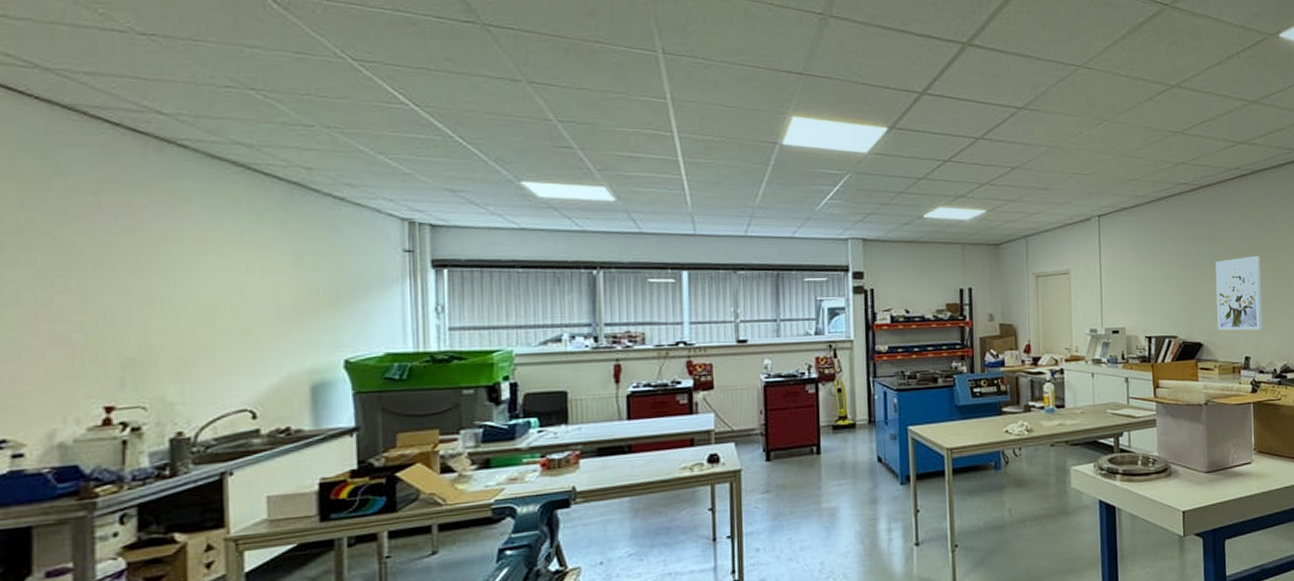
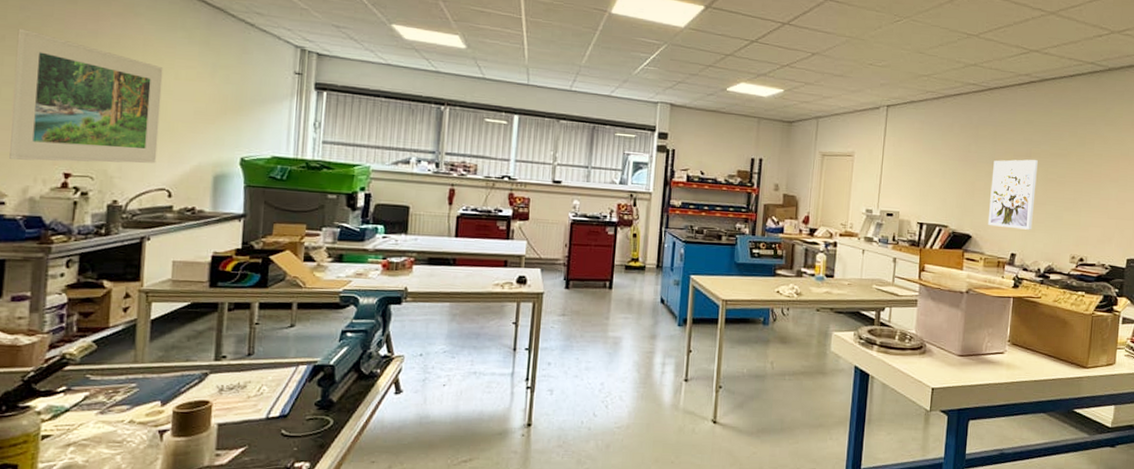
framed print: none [20,232,232,400] -> present [9,28,164,164]

